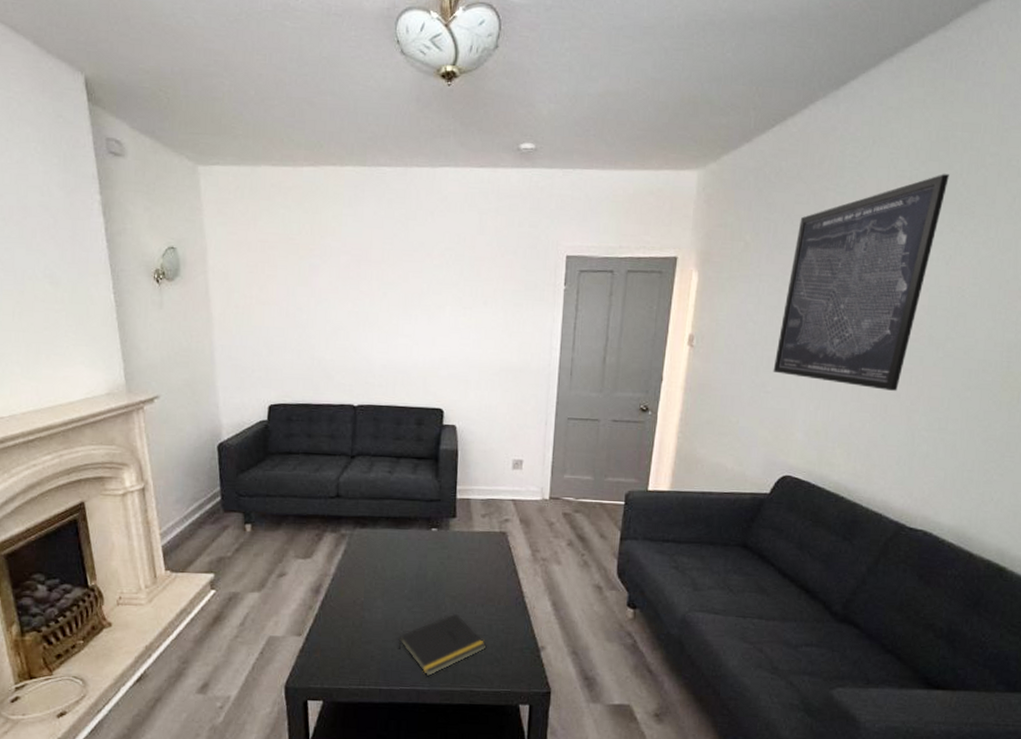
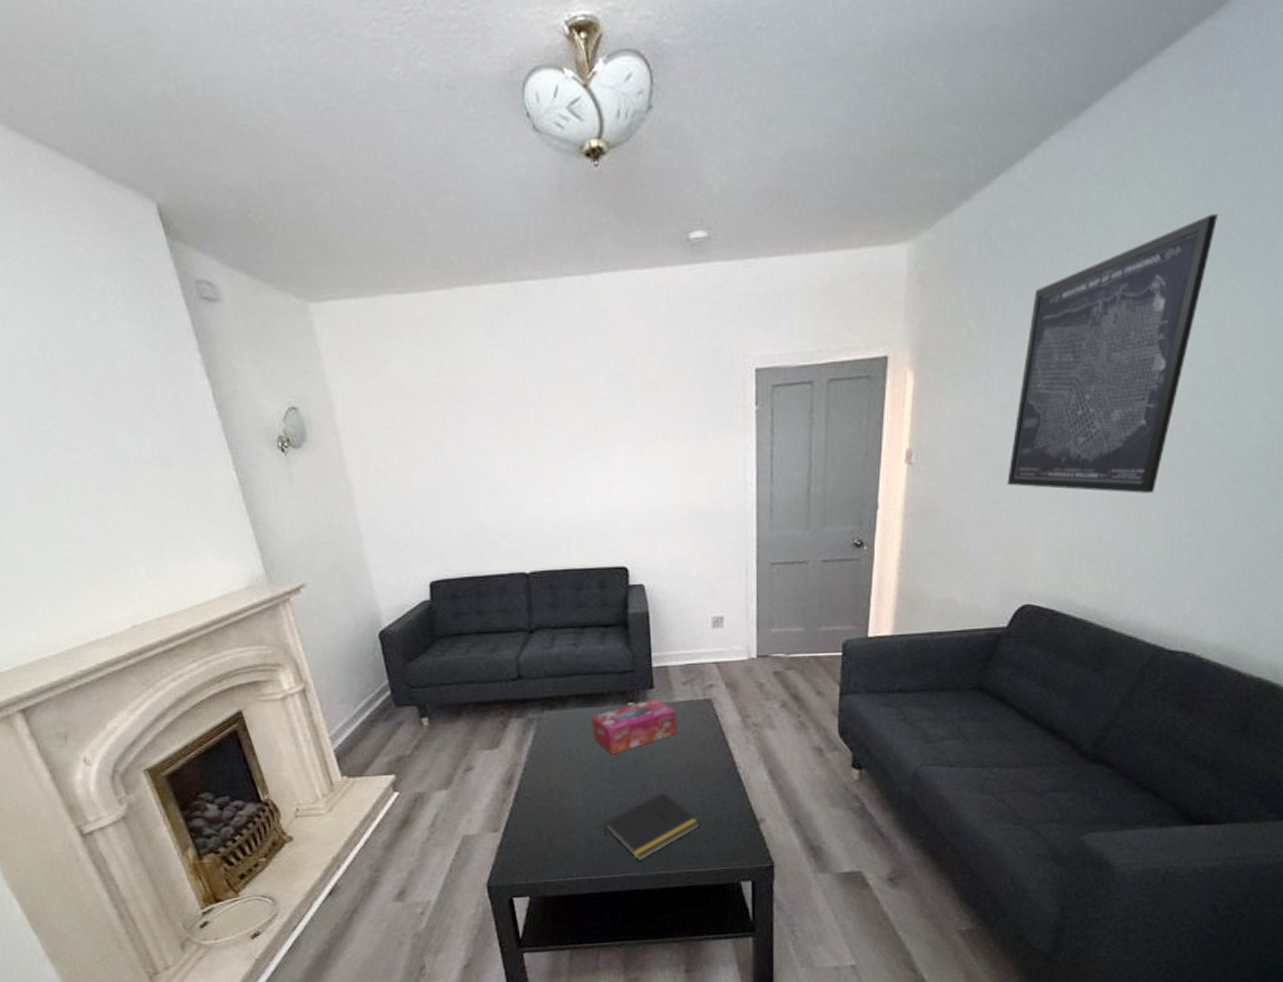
tissue box: none [397,527,474,574] -> present [591,699,677,755]

